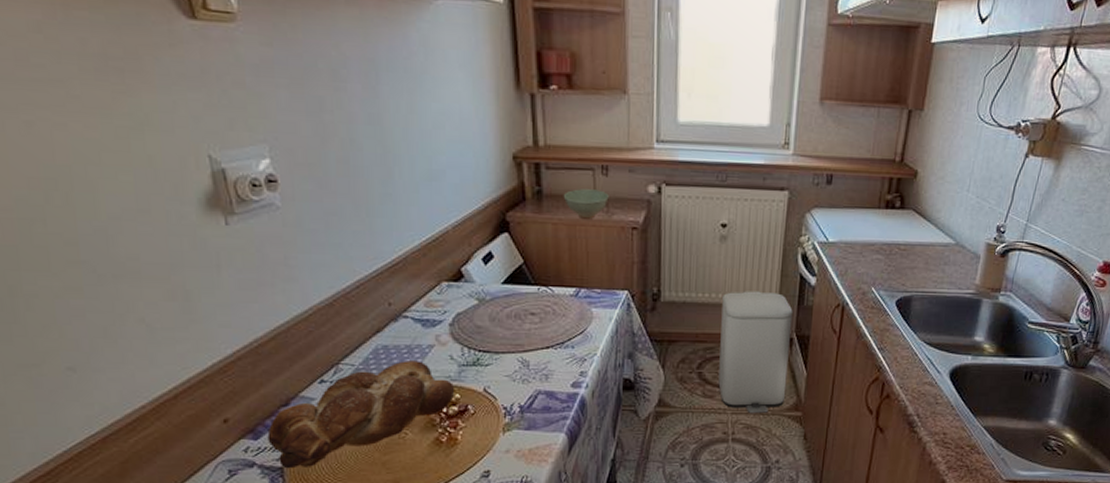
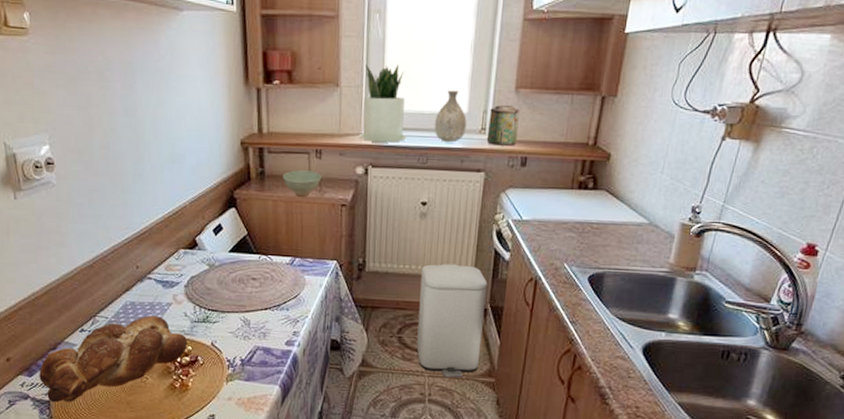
planter: none [649,70,704,158] -> present [358,65,407,143]
vase: none [733,100,769,159] -> present [434,90,467,143]
canister: none [790,117,825,162] -> present [486,104,520,146]

